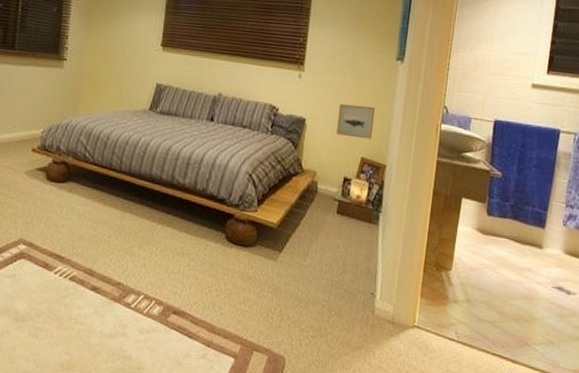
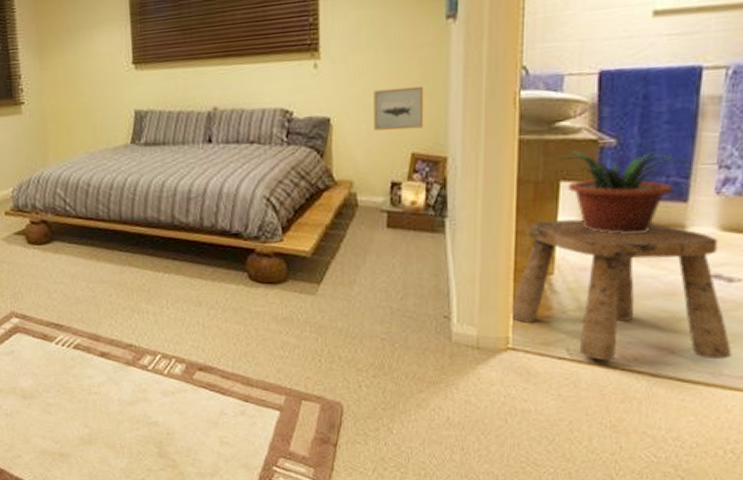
stool: none [418,226,567,355] -> present [510,219,732,361]
potted plant: none [463,176,547,248] -> present [559,150,688,235]

